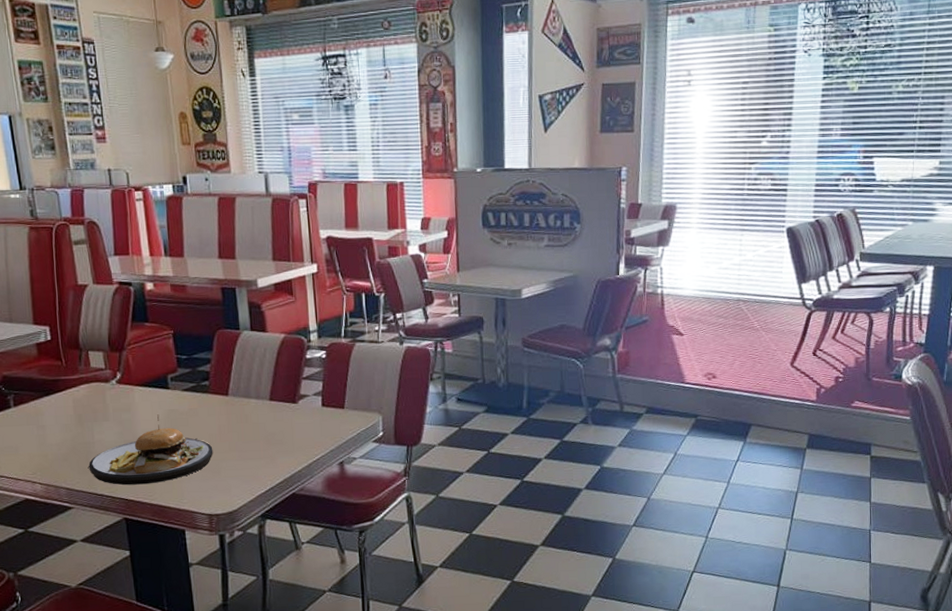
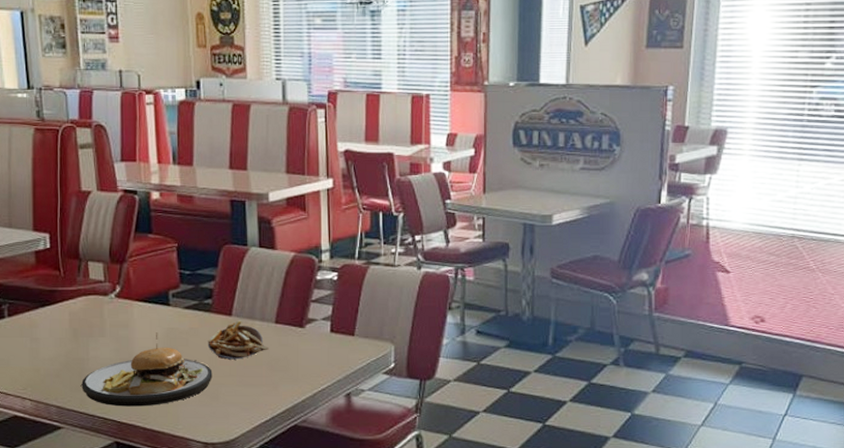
french fries: none [207,399,265,437] -> present [207,320,269,360]

